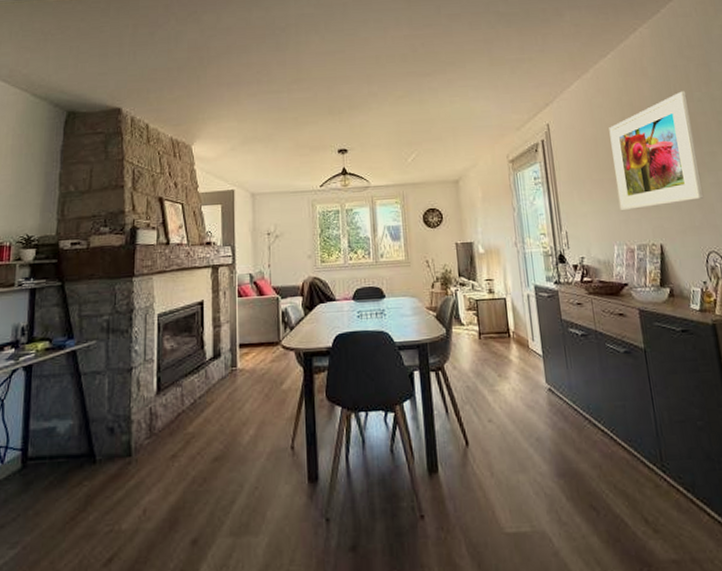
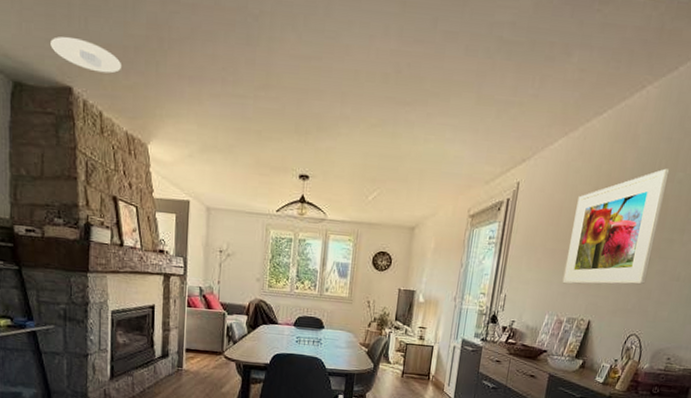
recessed light: none [103,69,167,93] -> present [50,37,122,74]

